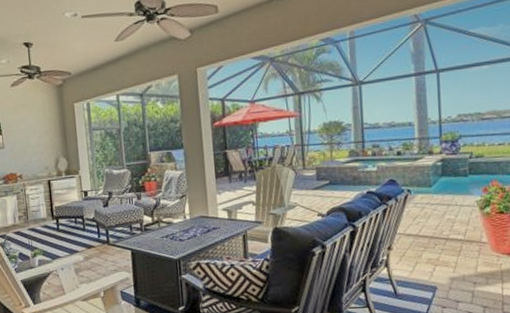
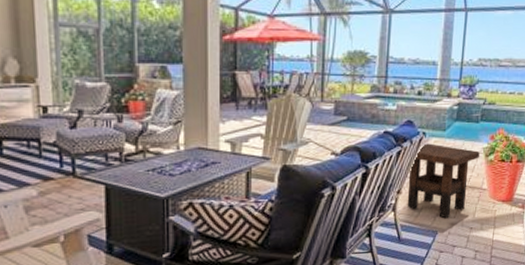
side table: none [397,200,473,274] -> present [407,143,480,219]

